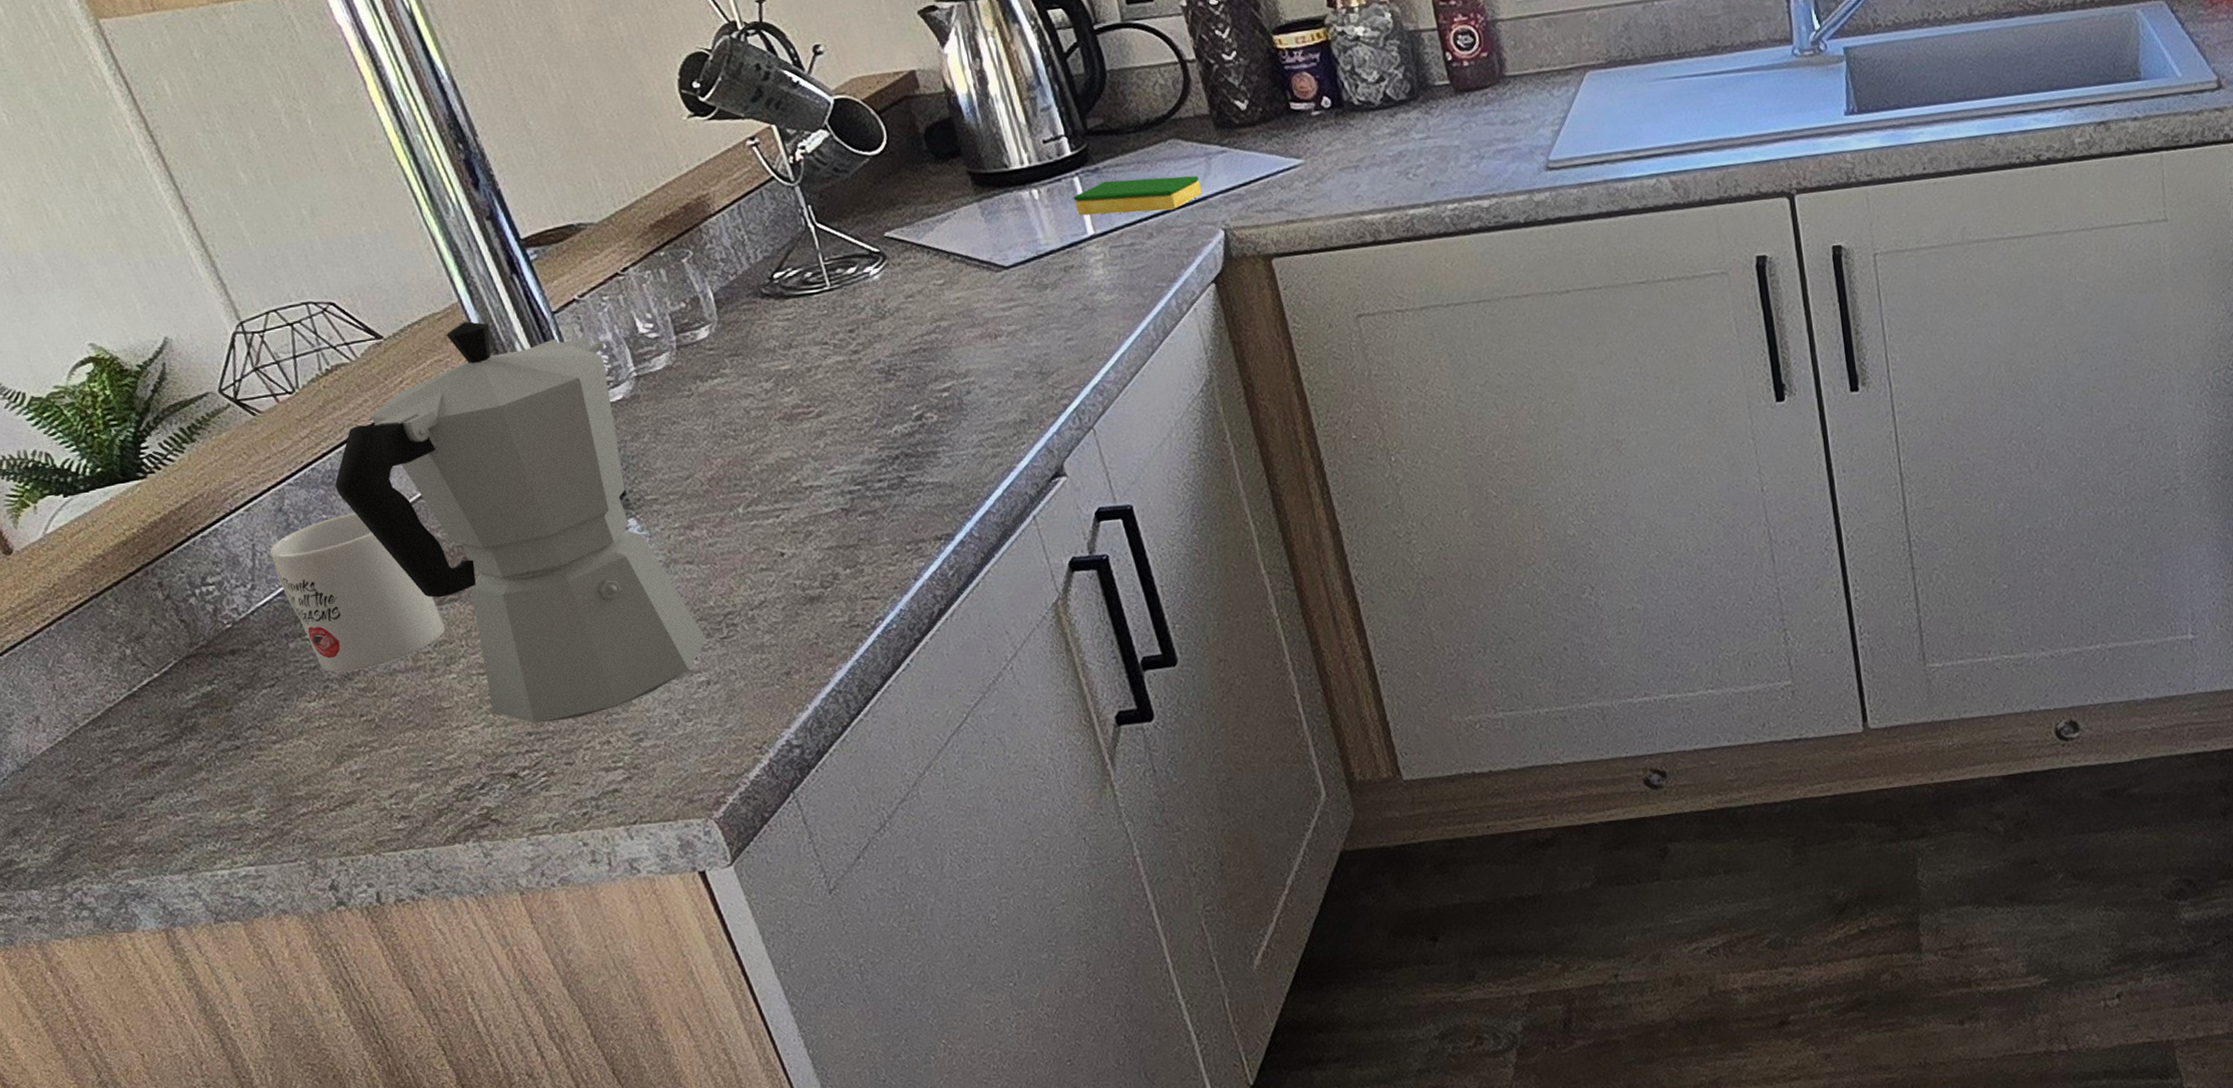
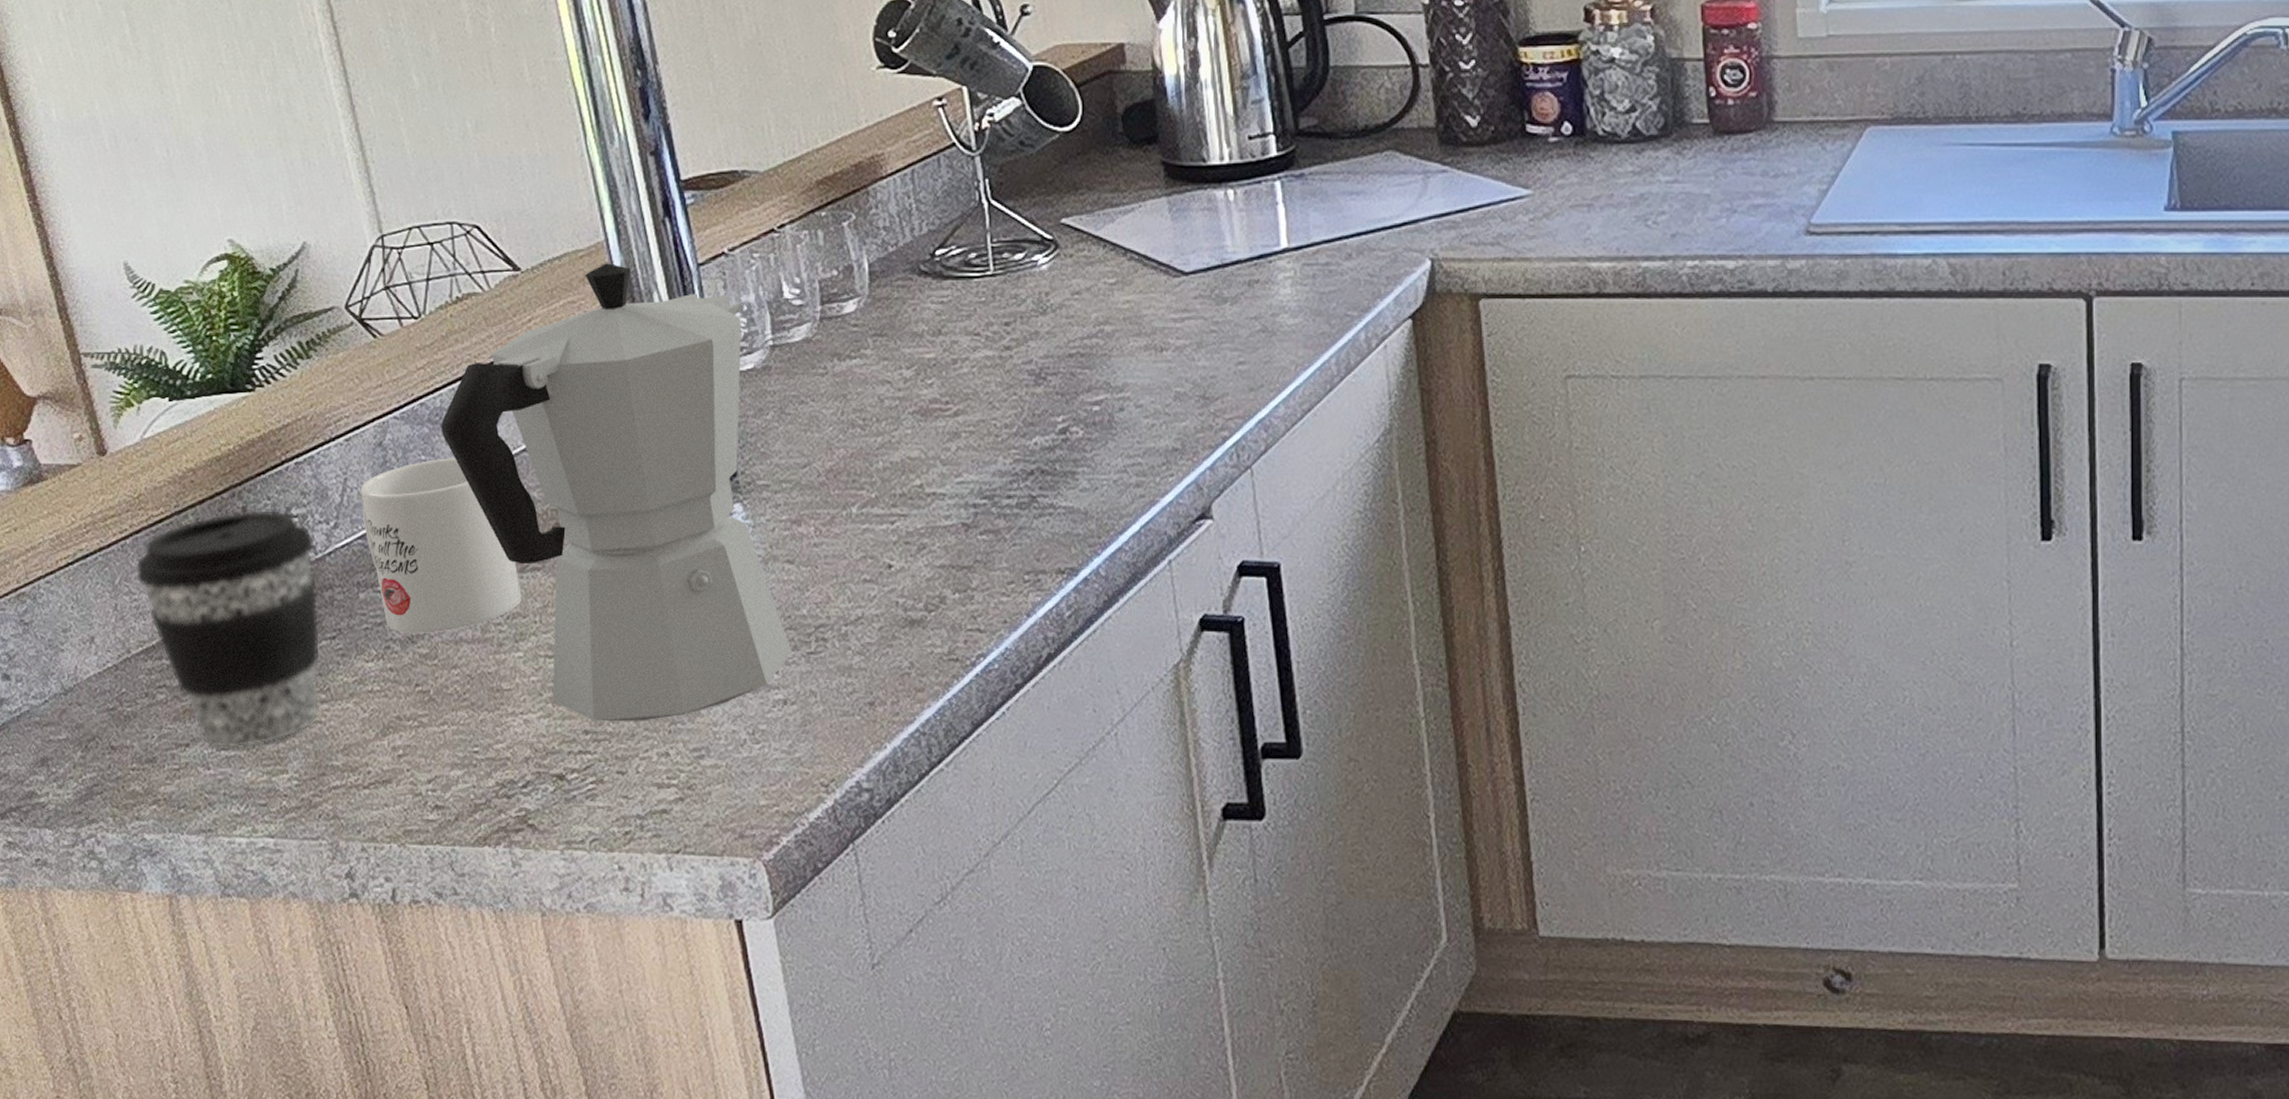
coffee cup: none [65,580,274,797] -> present [135,509,320,749]
dish sponge: present [1074,175,1202,216] -> none [1272,189,1413,230]

